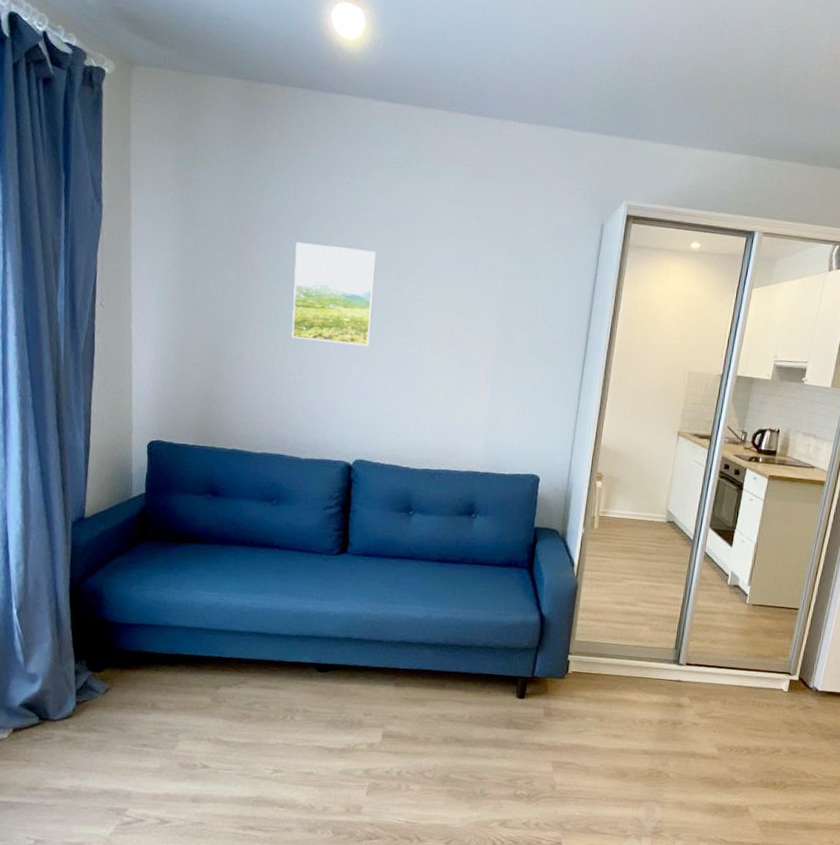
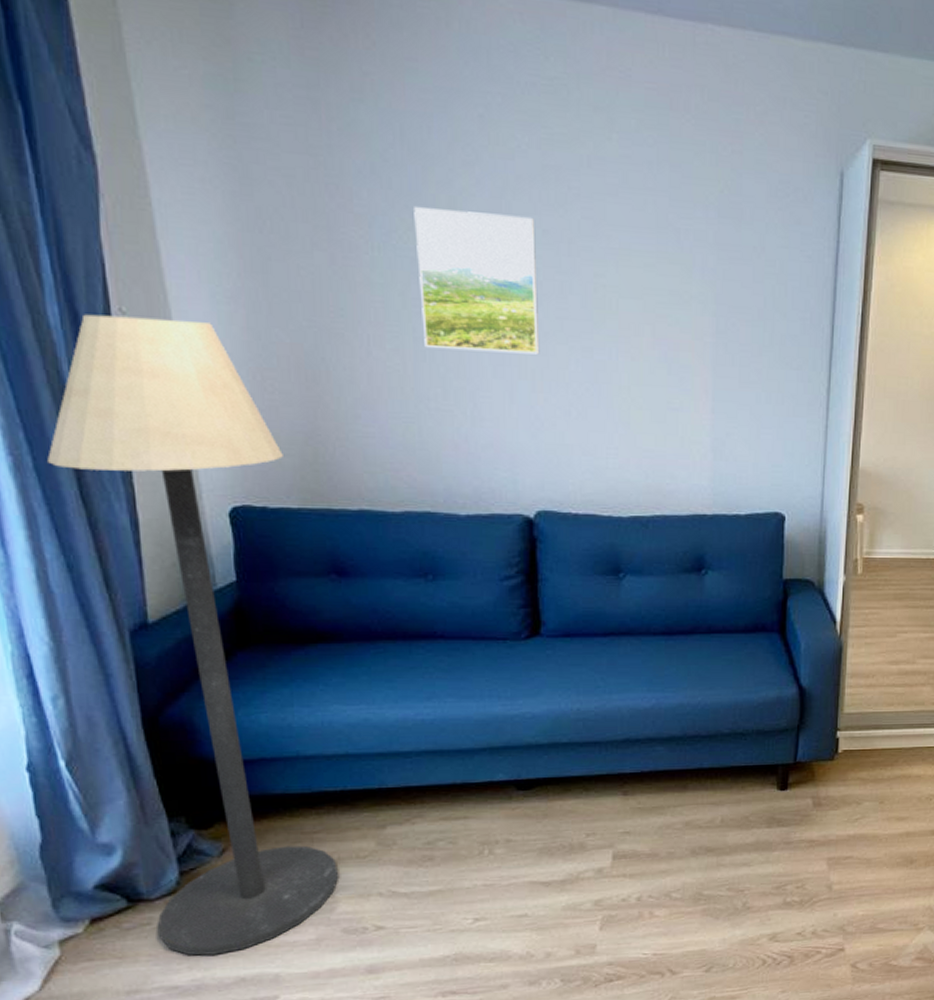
floor lamp: none [41,306,188,770] -> present [47,314,340,956]

